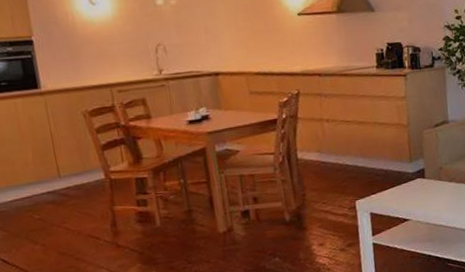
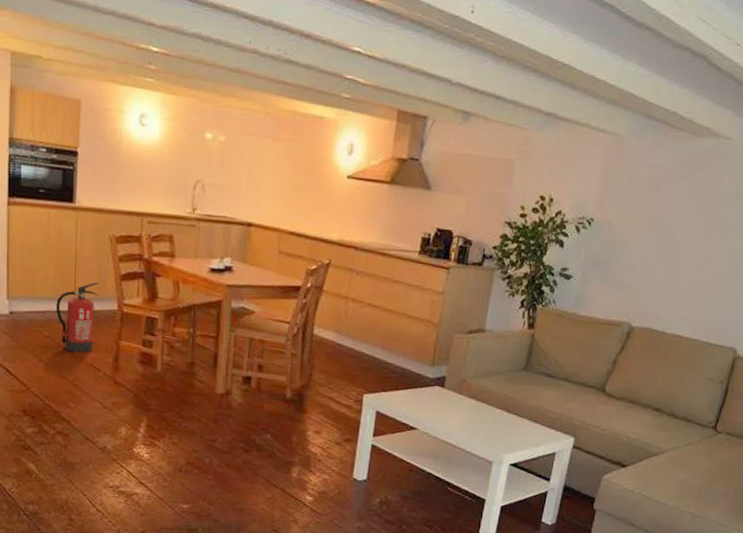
fire extinguisher: none [41,157,88,228] -> present [56,282,99,353]

